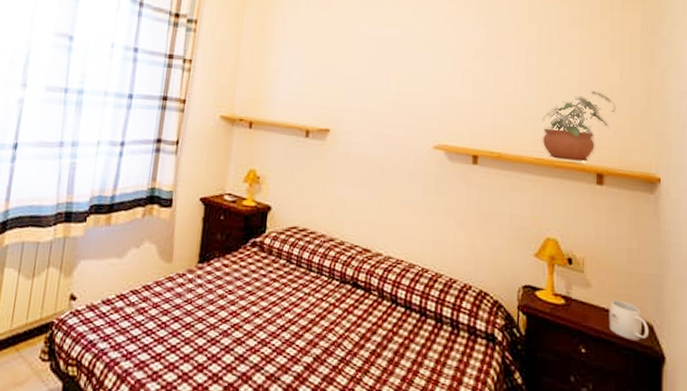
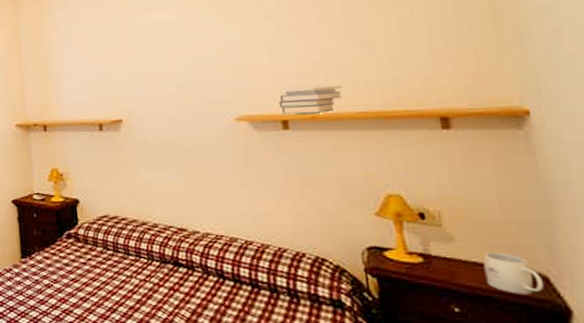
books: none [472,125,528,154] -> present [278,86,343,115]
potted plant: present [542,91,615,163] -> none [359,28,453,111]

